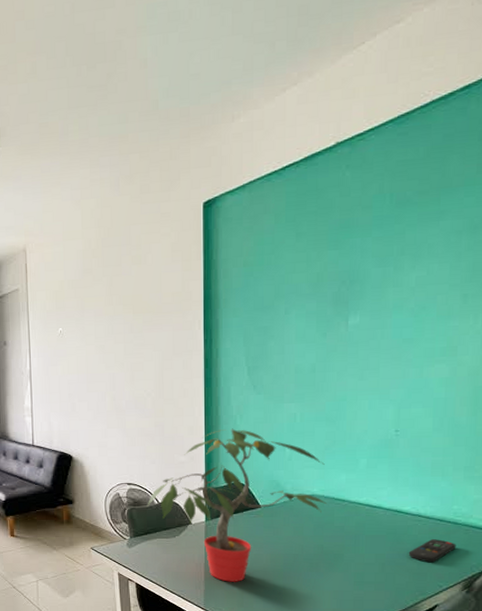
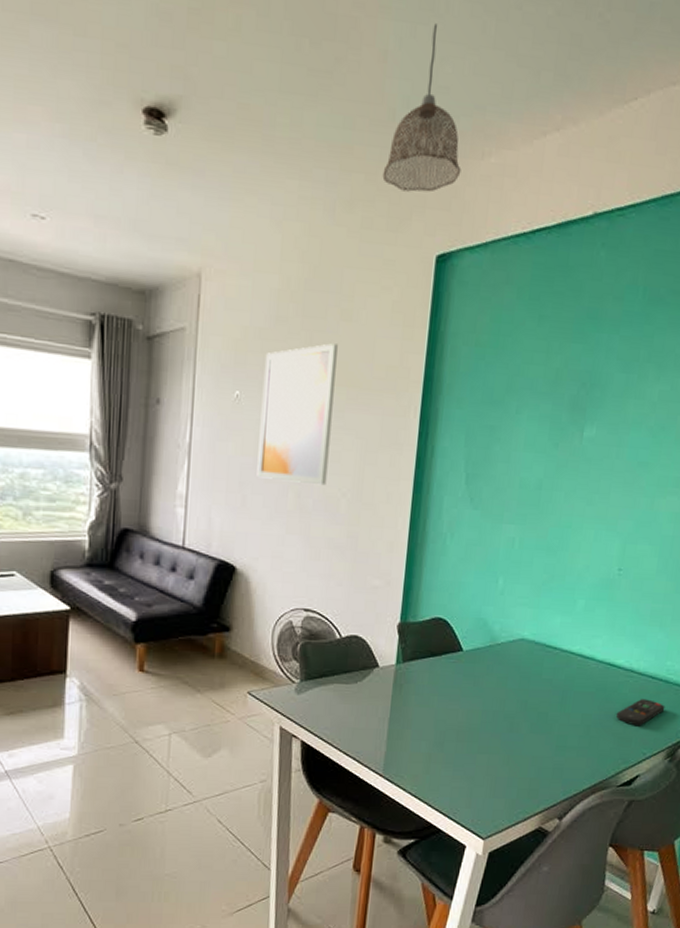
wall art: none [78,283,134,390] -> present [257,343,338,486]
potted plant: present [147,428,327,582] -> none [326,549,540,743]
pendant lamp: none [153,29,216,160] -> present [382,23,461,192]

